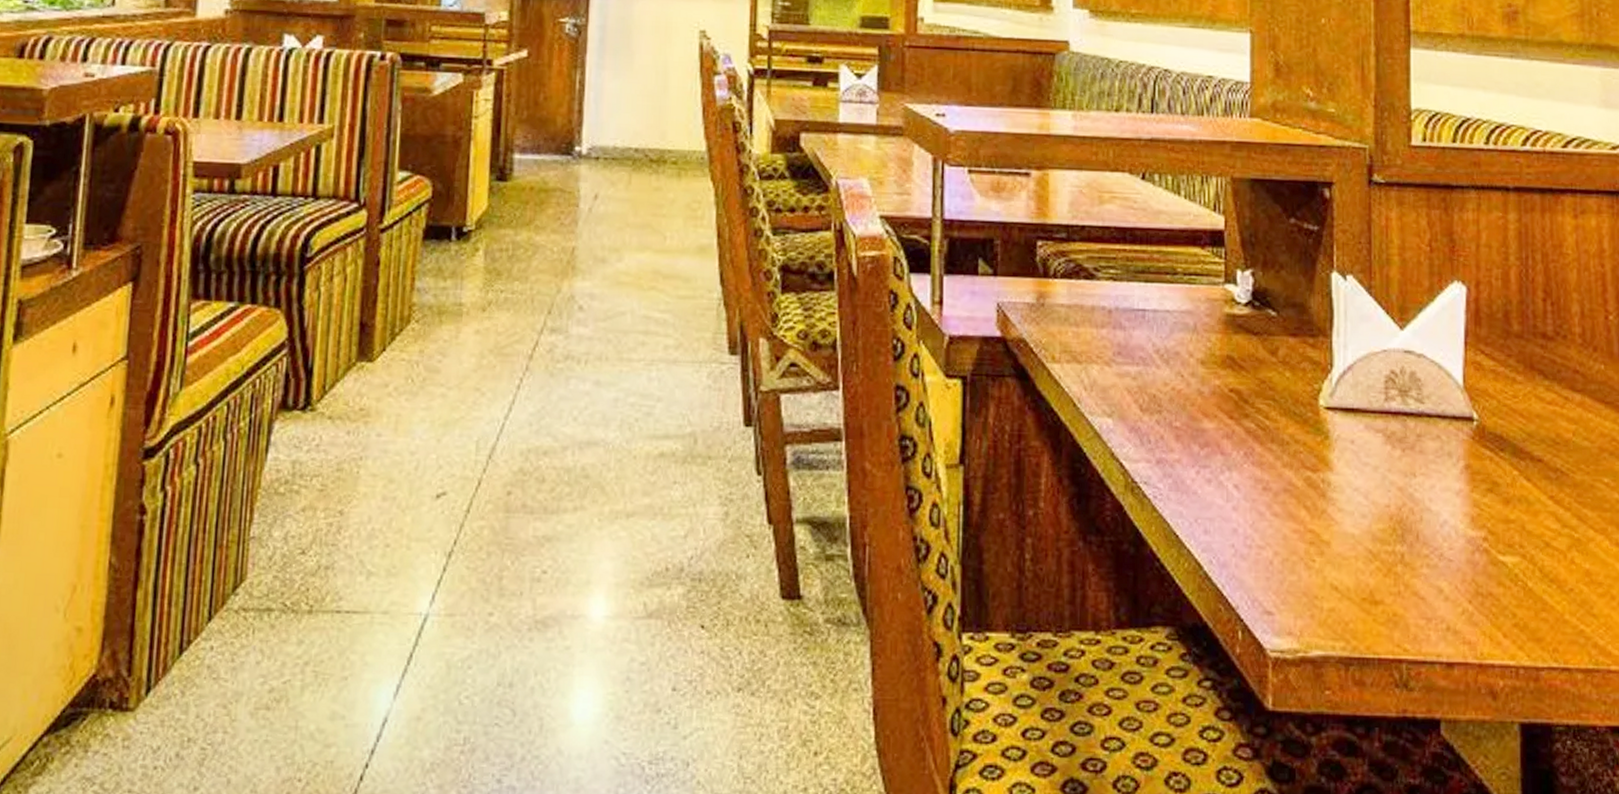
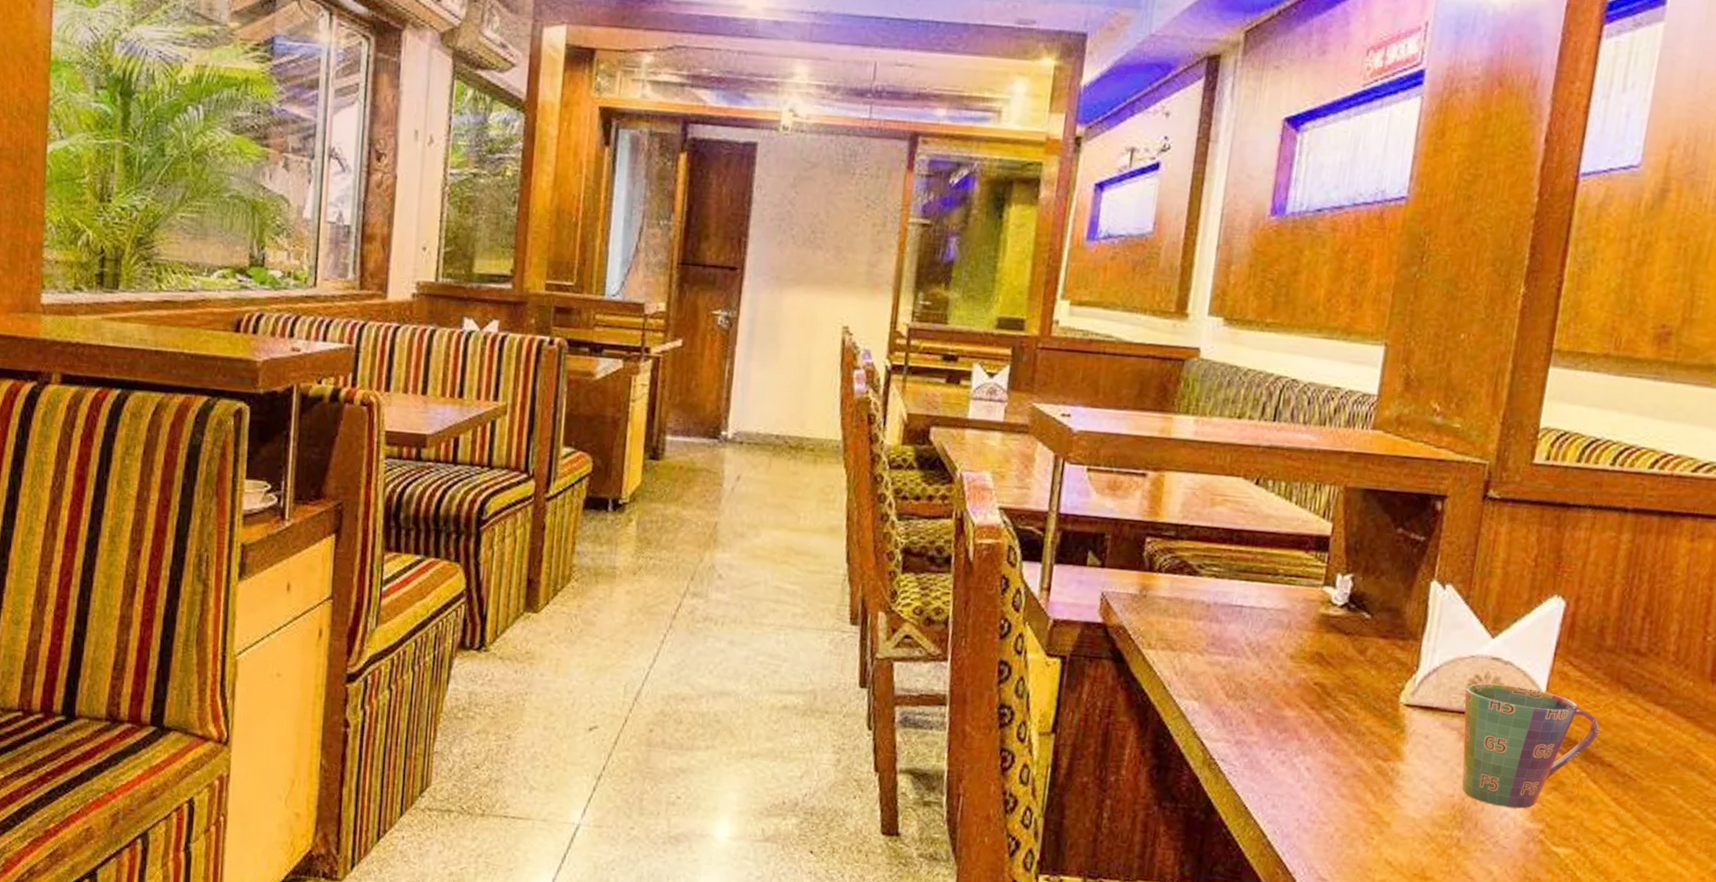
cup: none [1383,379,1523,515] -> present [1461,683,1600,809]

